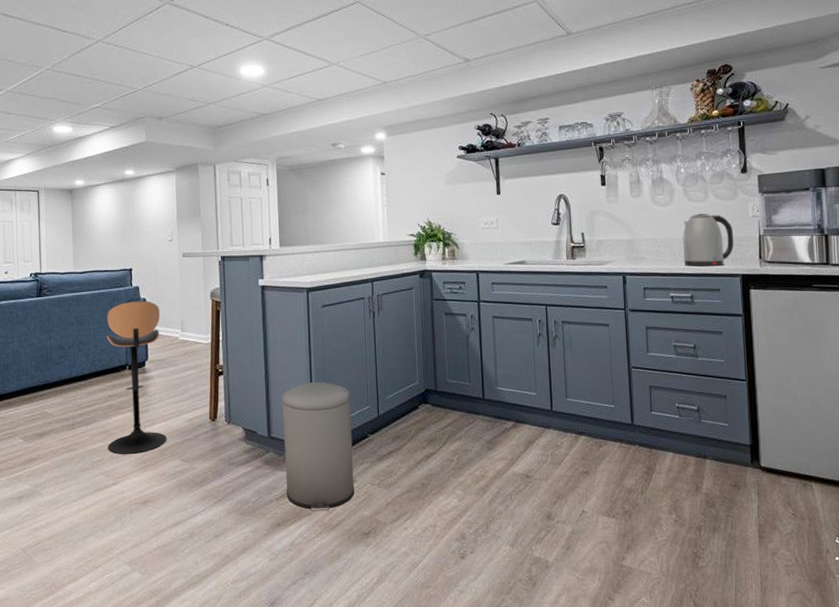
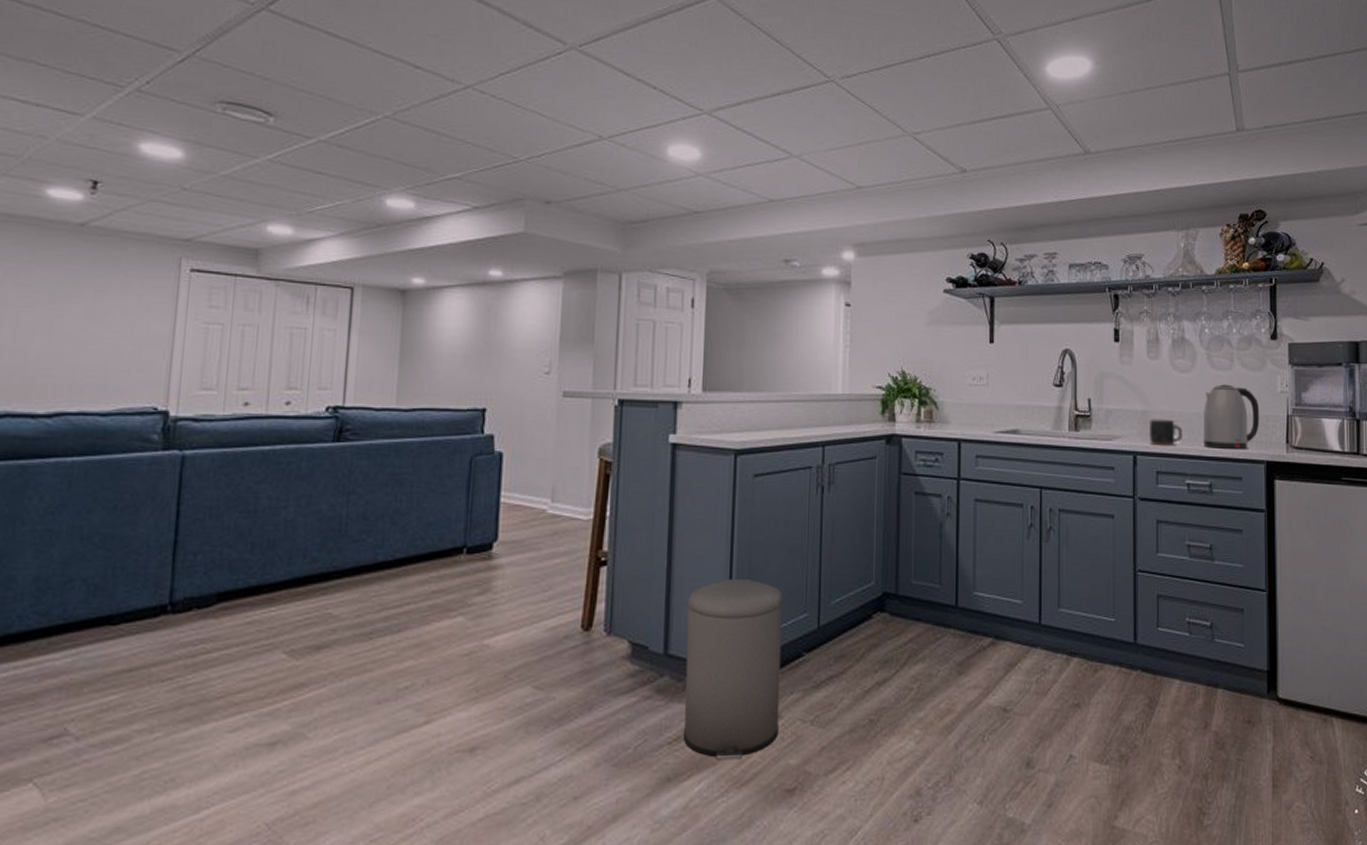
bar stool: present [106,301,167,454] -> none [422,455,523,678]
mug: none [635,245,665,267] -> present [1149,419,1183,446]

